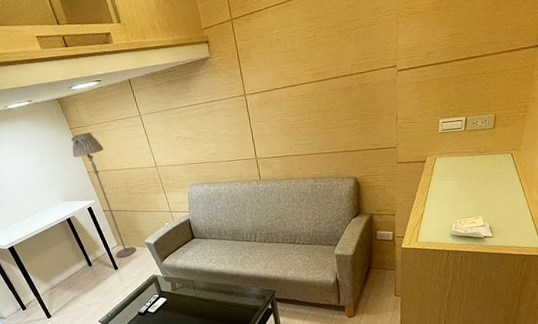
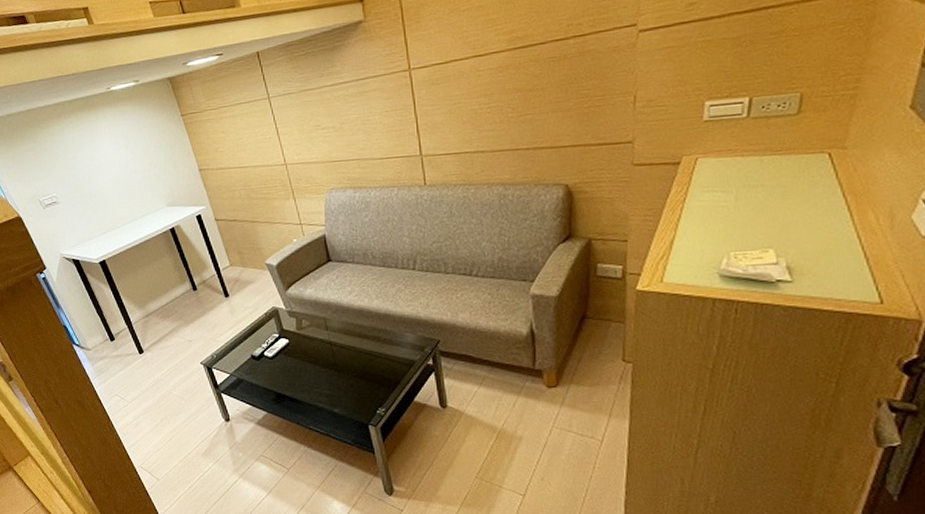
floor lamp: present [71,132,137,258] -> none [182,119,255,282]

